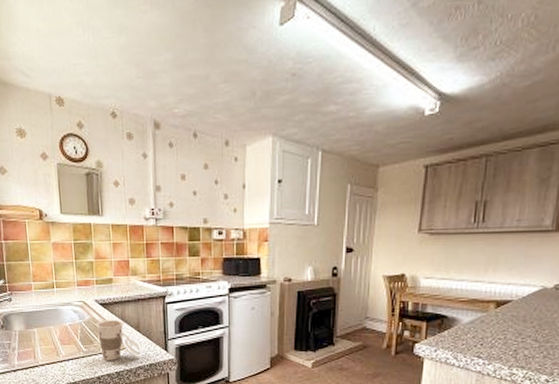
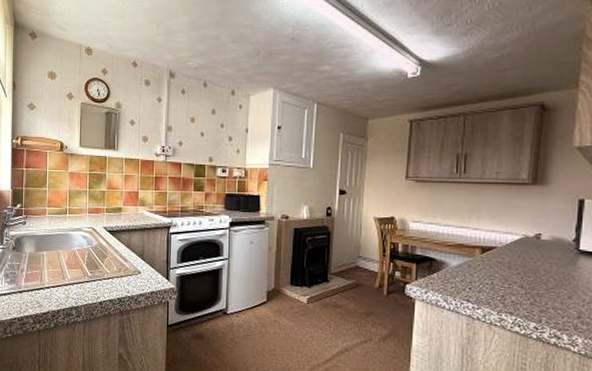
cup: present [96,320,142,360] -> none [103,247,144,287]

